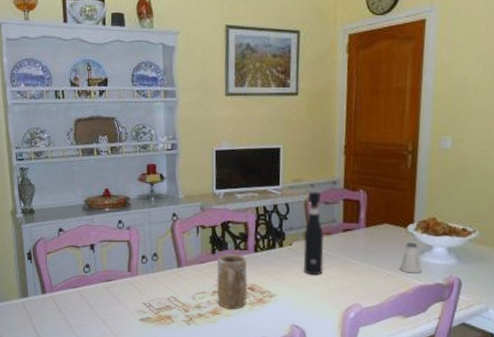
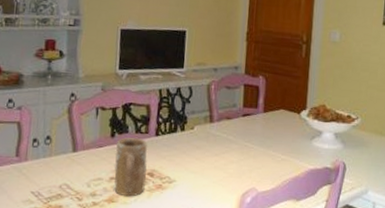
pepper grinder: present [303,191,324,276] -> none [204,75,224,160]
saltshaker: present [400,242,422,274] -> none [293,128,313,158]

